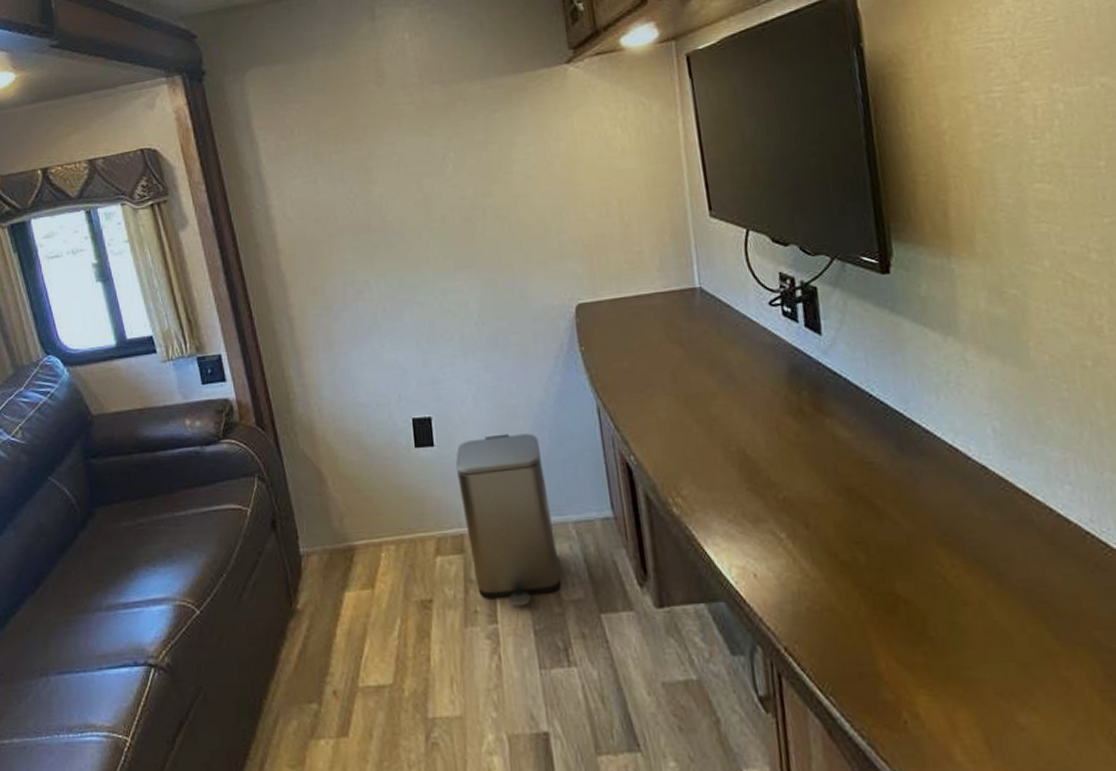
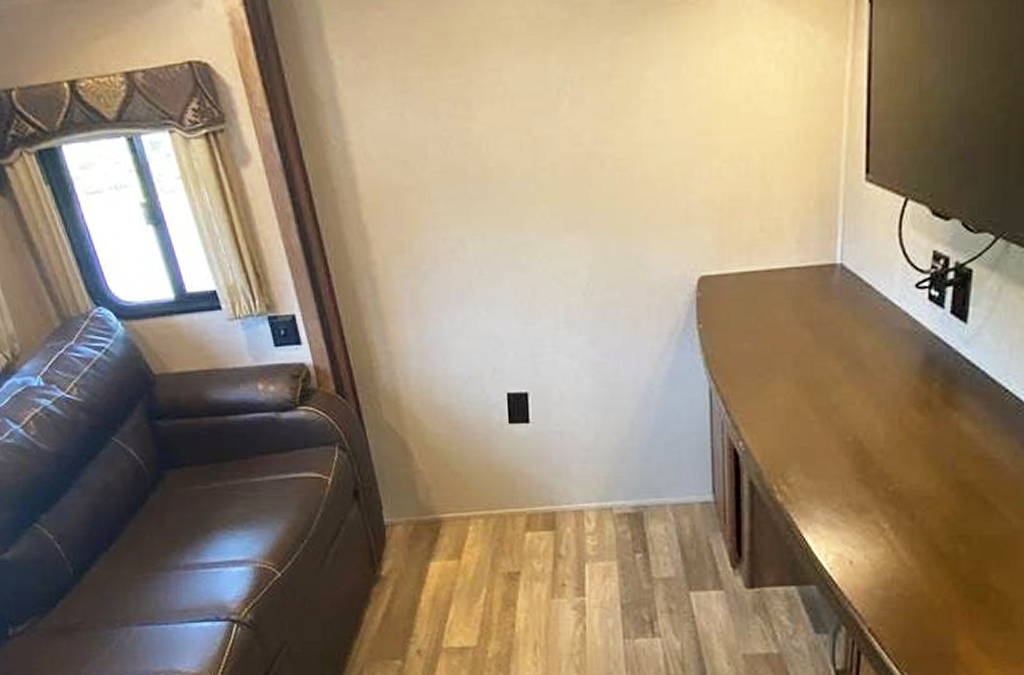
pedal bin: present [455,433,562,606] -> none [551,413,653,581]

